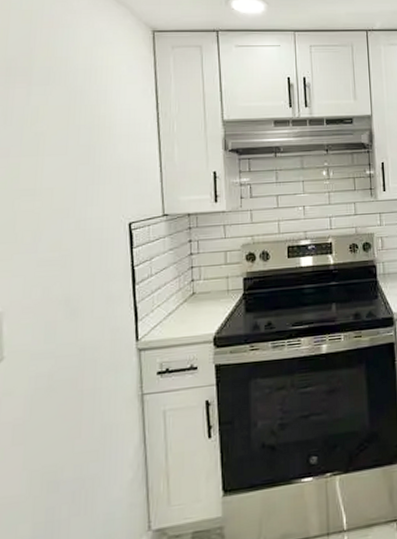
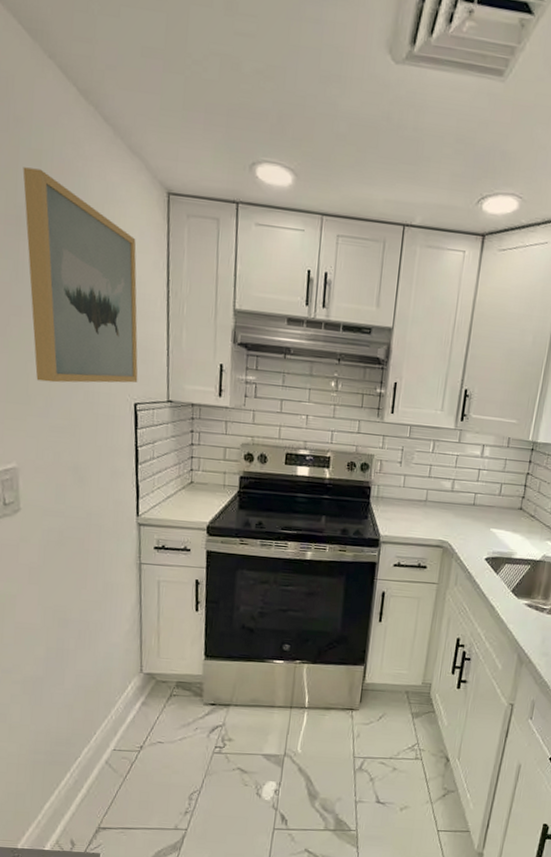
wall art: none [13,26,132,217] -> present [22,167,138,383]

